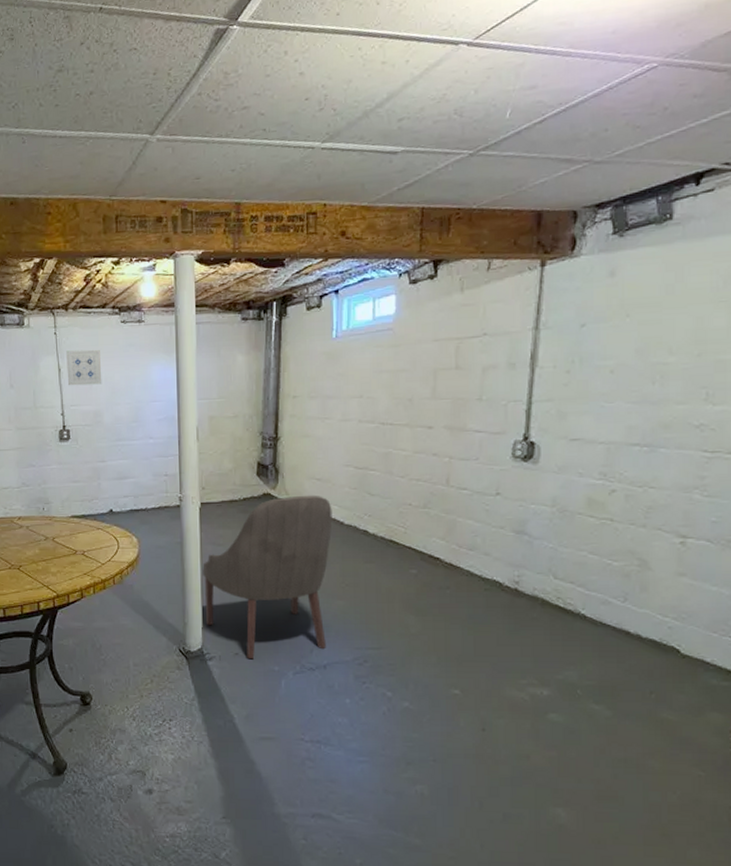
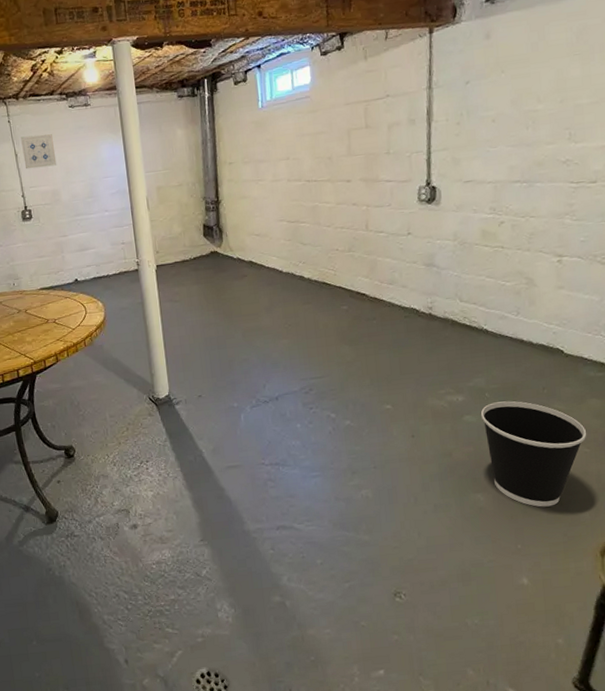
chair: present [202,495,333,660] -> none [163,249,276,400]
wastebasket: none [569,702,703,835] -> present [480,401,587,507]

